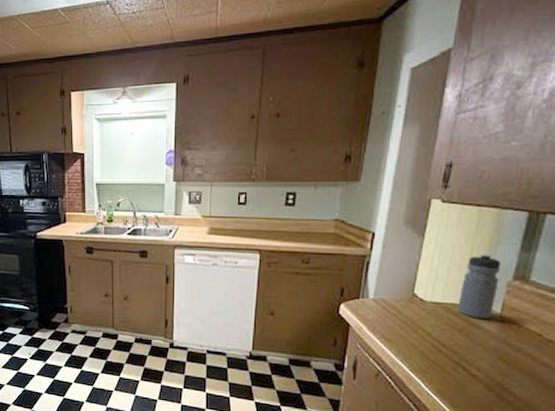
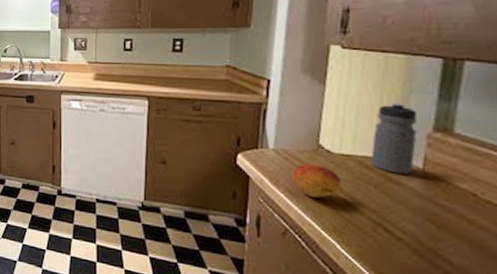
fruit: none [387,310,431,342] -> present [291,162,342,198]

